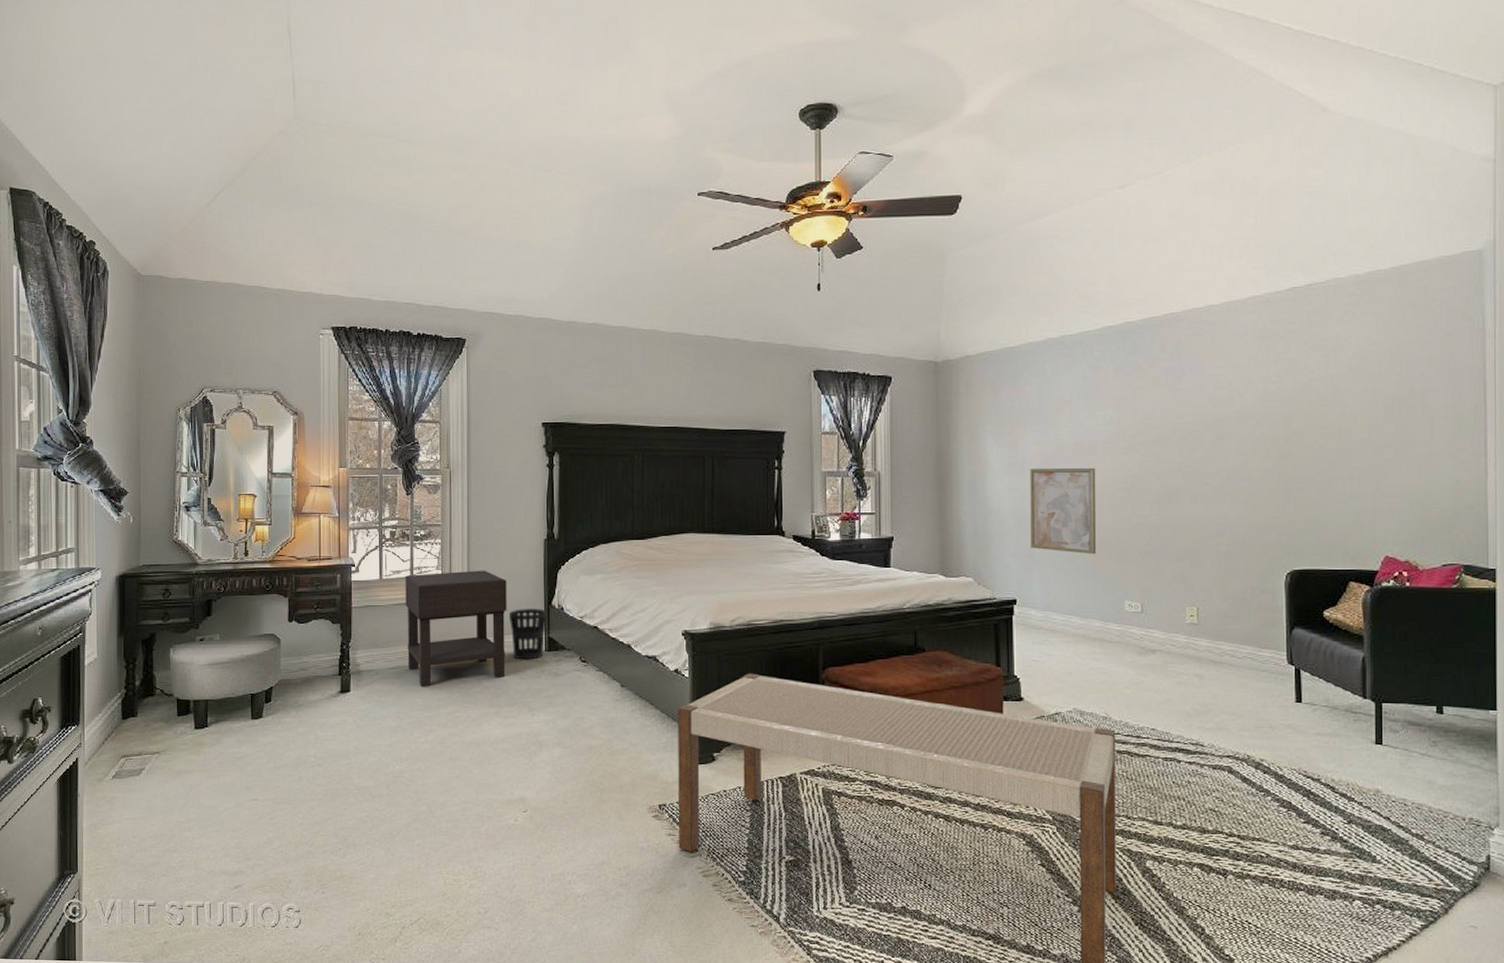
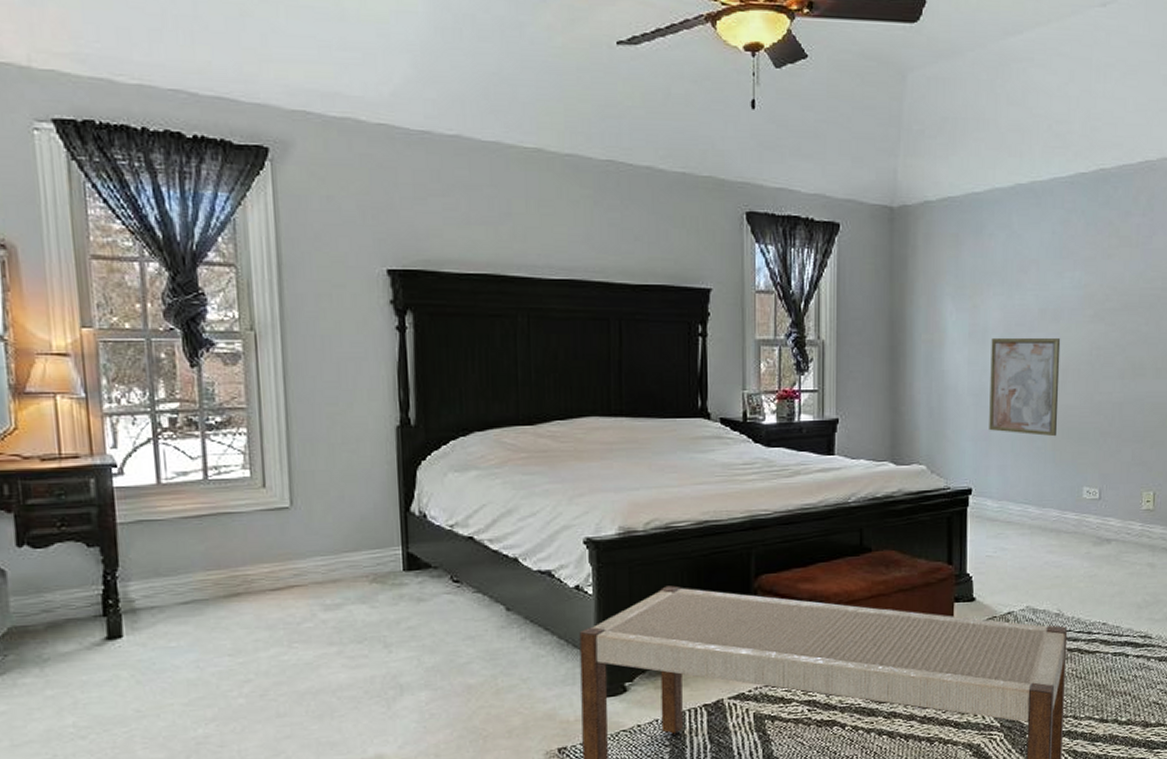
nightstand: present [405,570,507,687] -> none [195,468,350,625]
wastebasket: present [508,609,547,660] -> none [350,517,404,584]

